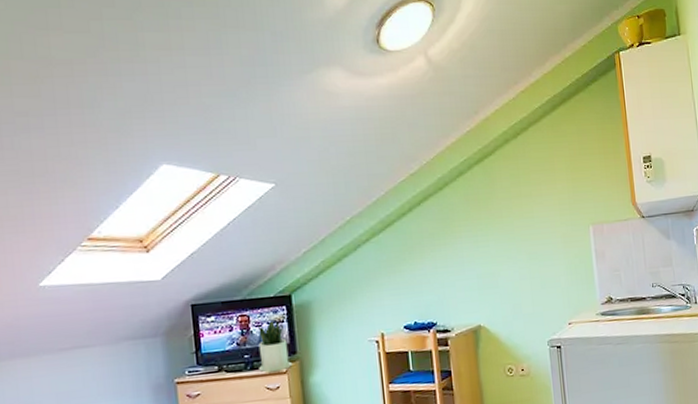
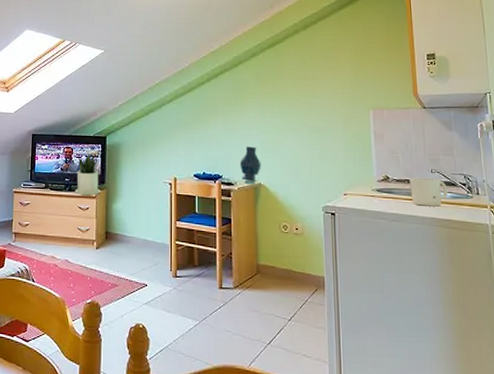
vase: none [455,283,480,329] -> present [239,146,261,185]
mug: none [632,292,669,324] -> present [409,177,448,207]

